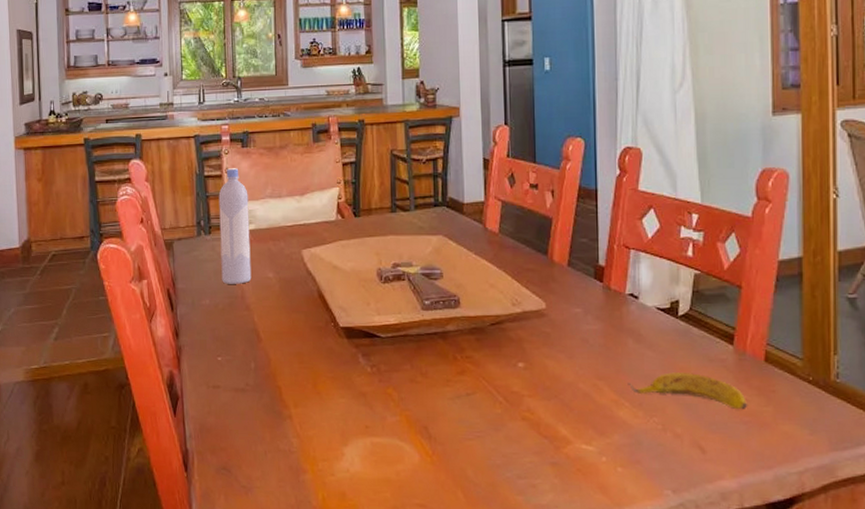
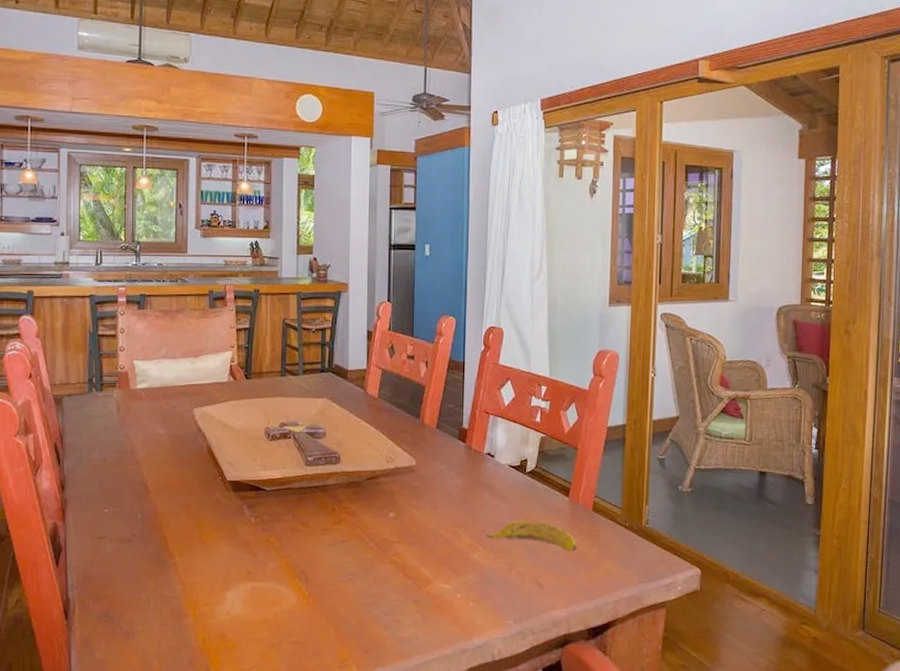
bottle: present [218,168,252,284] -> none [112,328,143,440]

